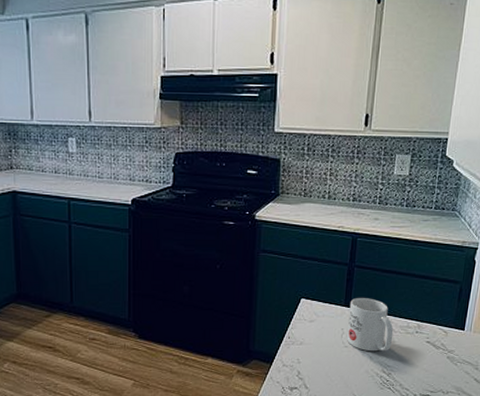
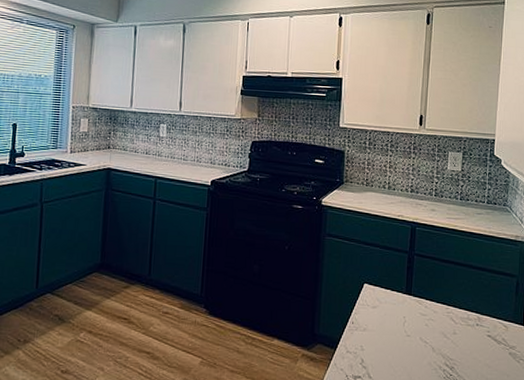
mug: present [347,298,394,352] -> none [409,286,454,343]

